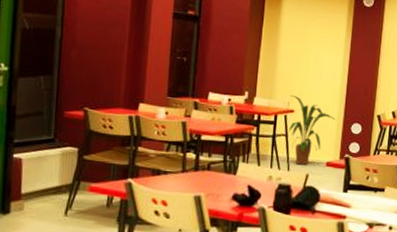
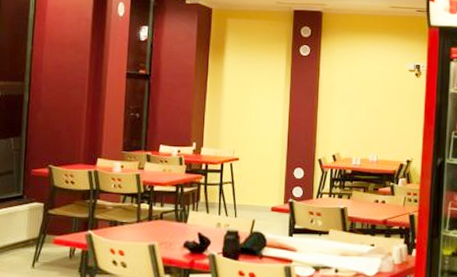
house plant: present [288,95,337,166] -> none [234,144,280,212]

